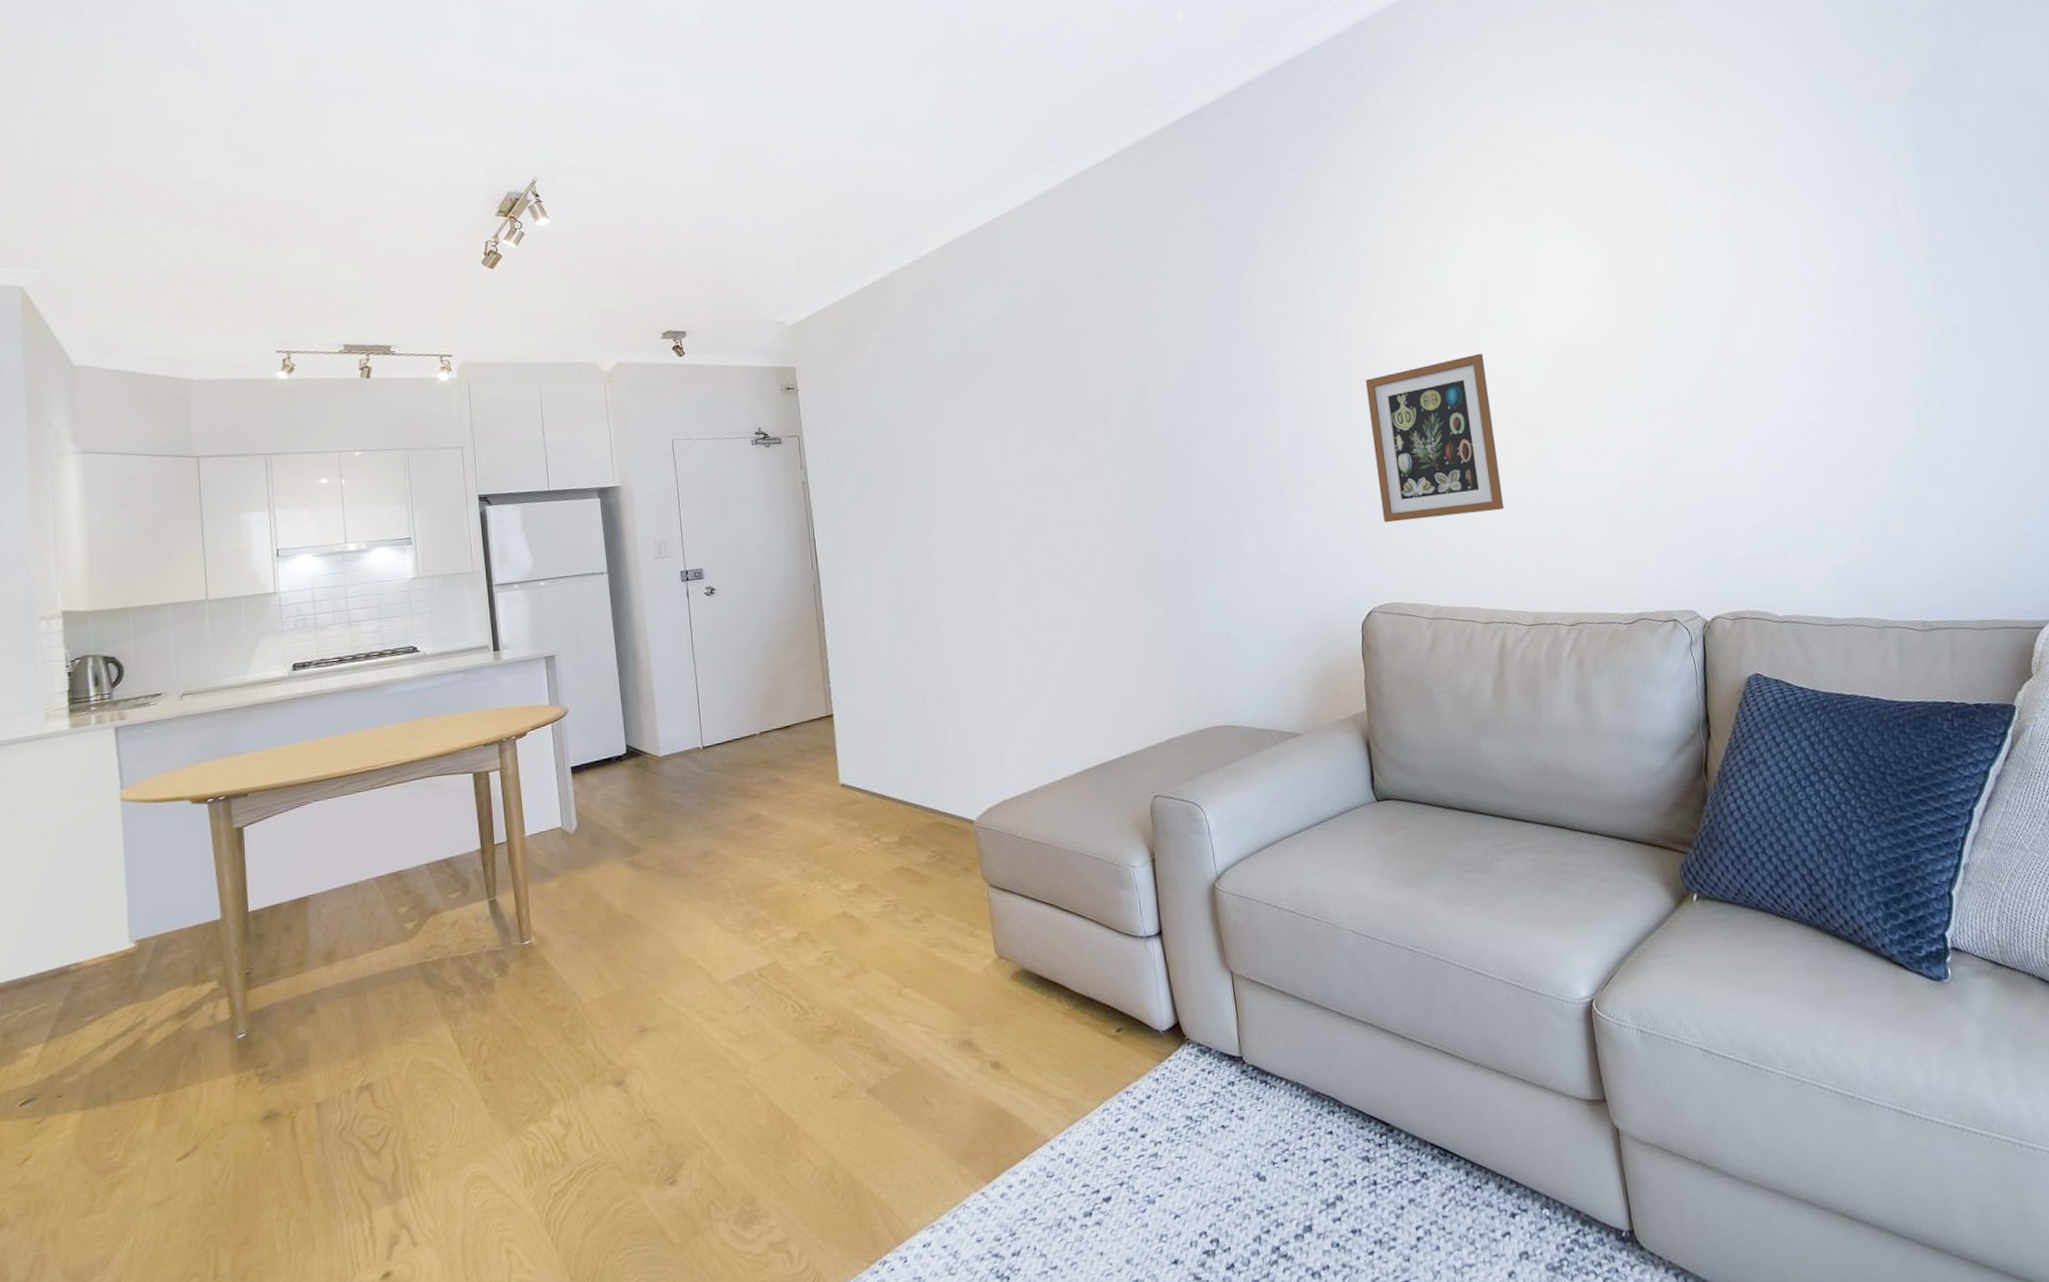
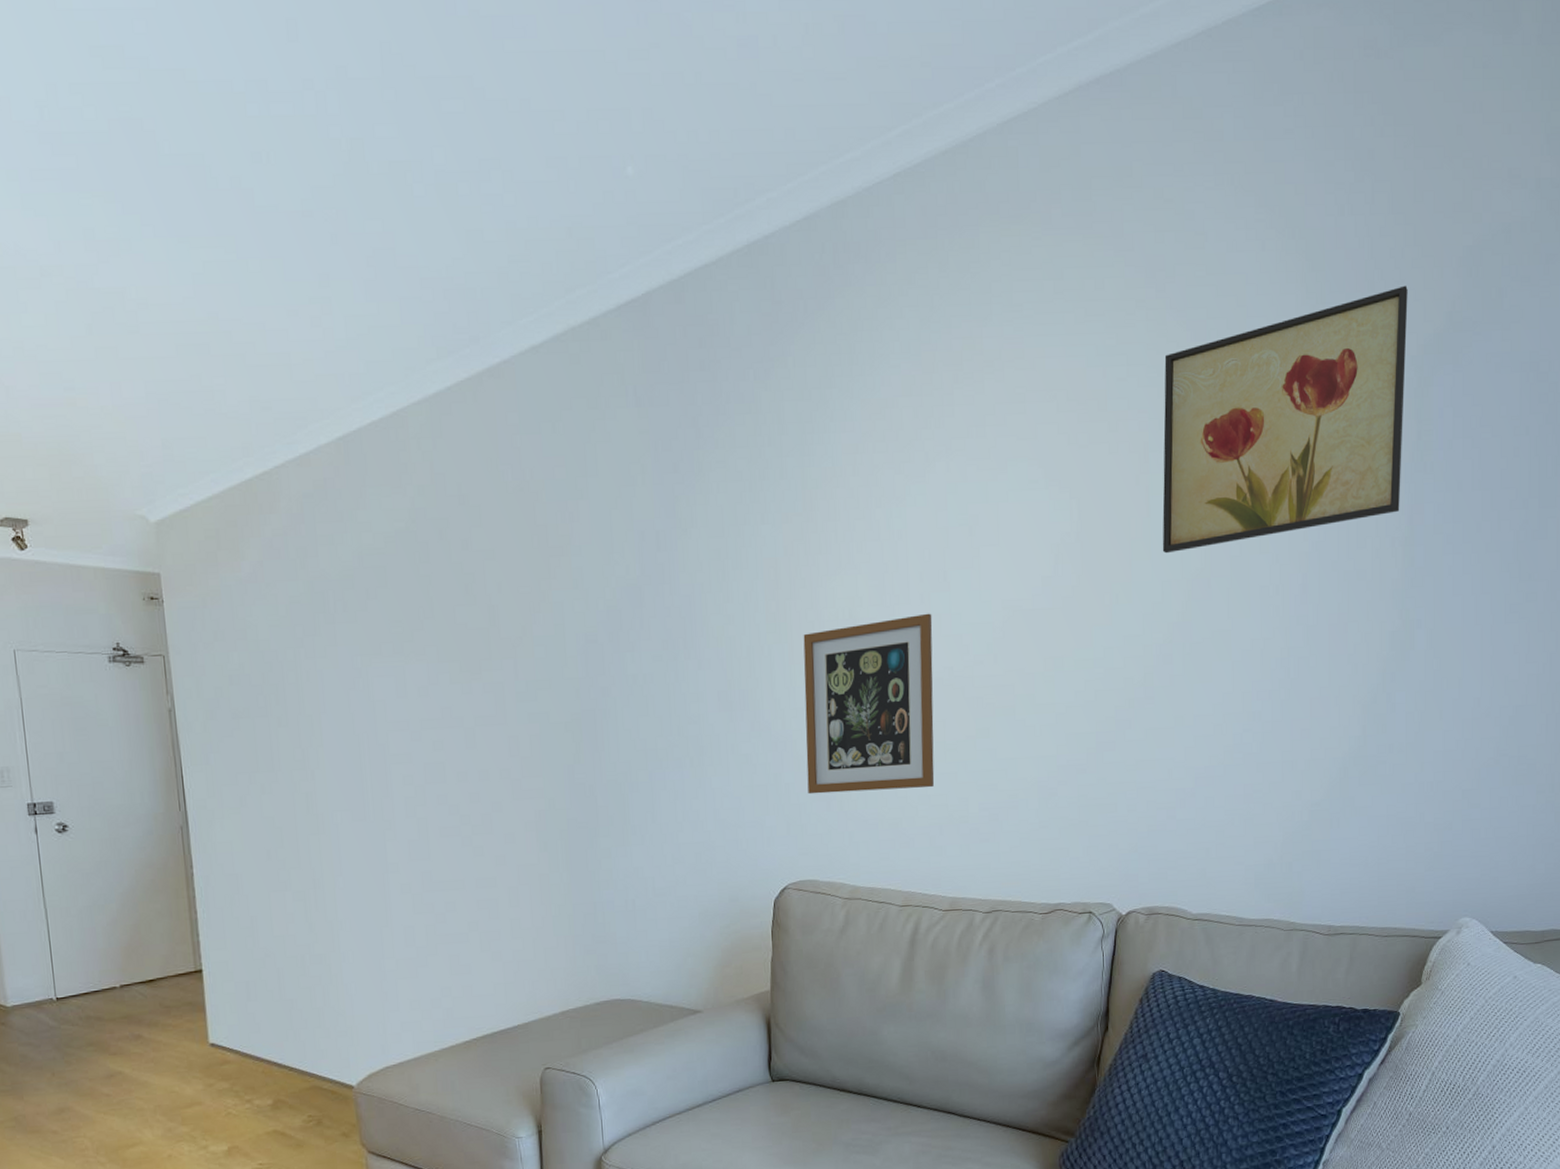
wall art: none [1669,41,1918,286] -> present [1162,285,1408,554]

